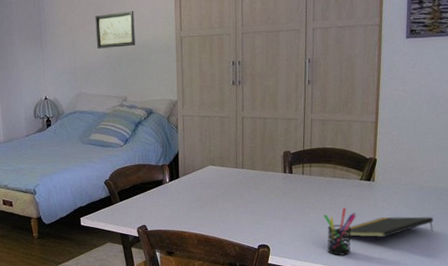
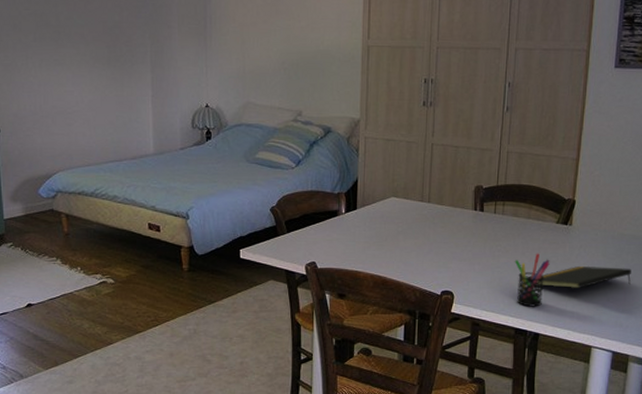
wall art: present [95,10,135,49] -> none [270,10,316,53]

